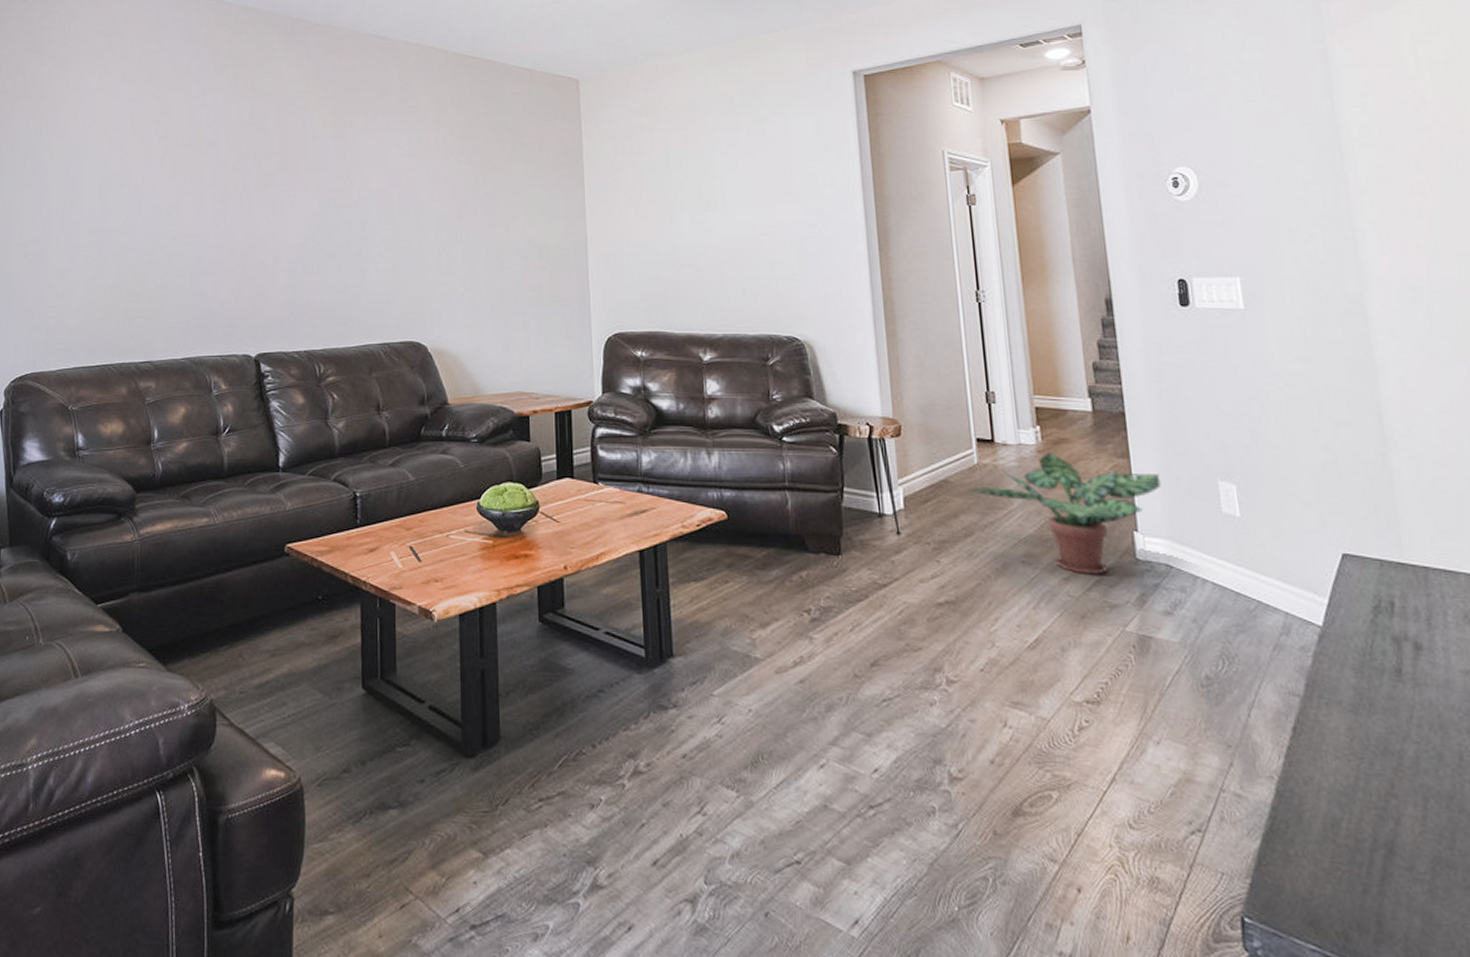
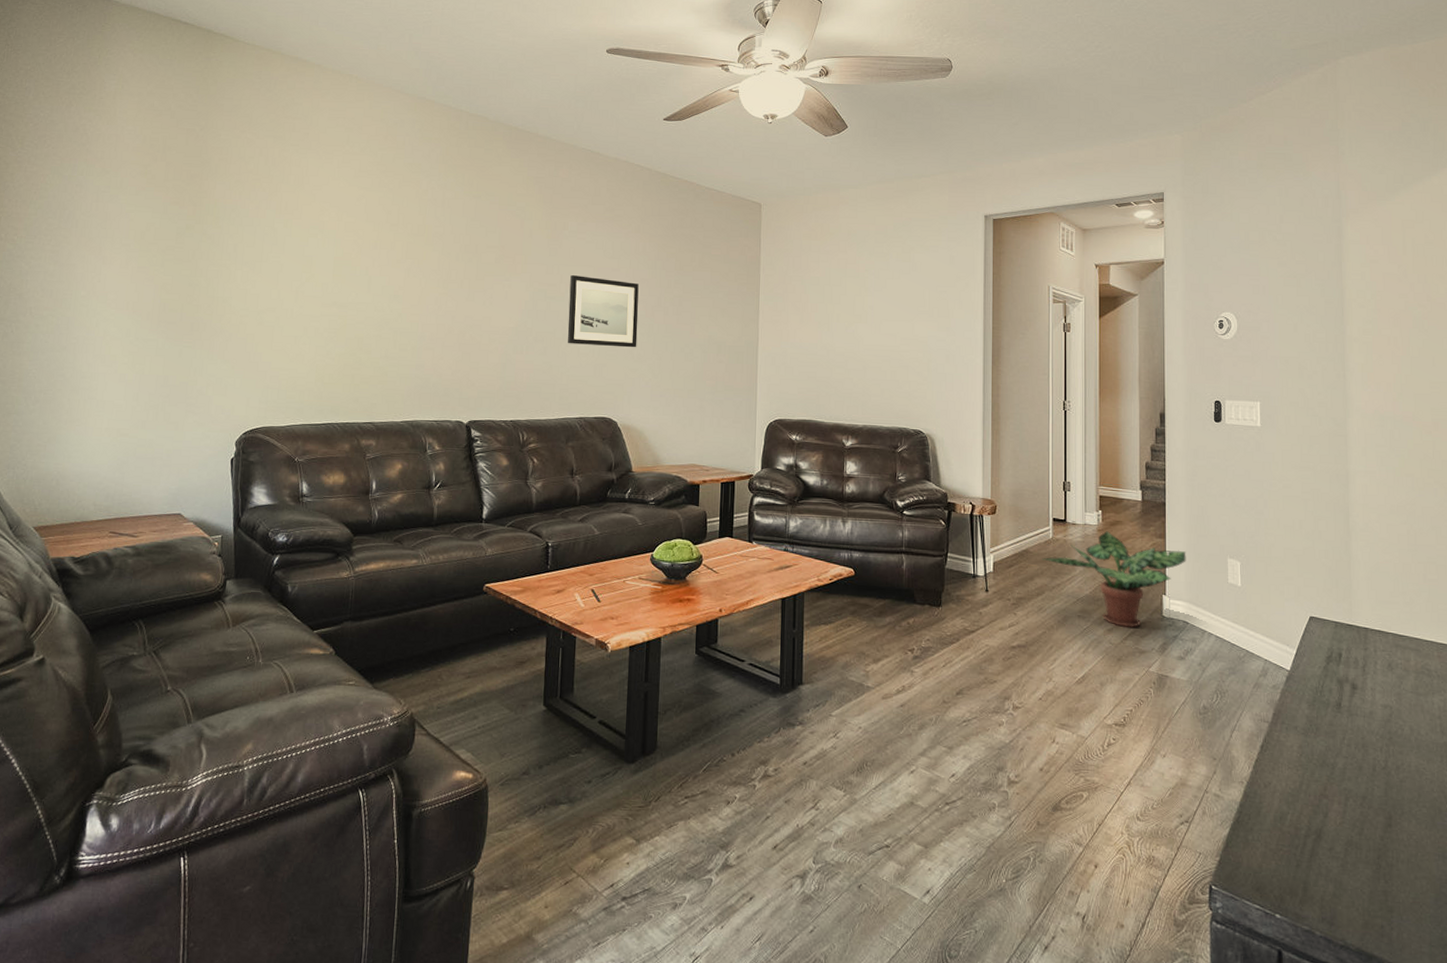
wall art: none [362,179,444,259] -> present [567,275,639,348]

